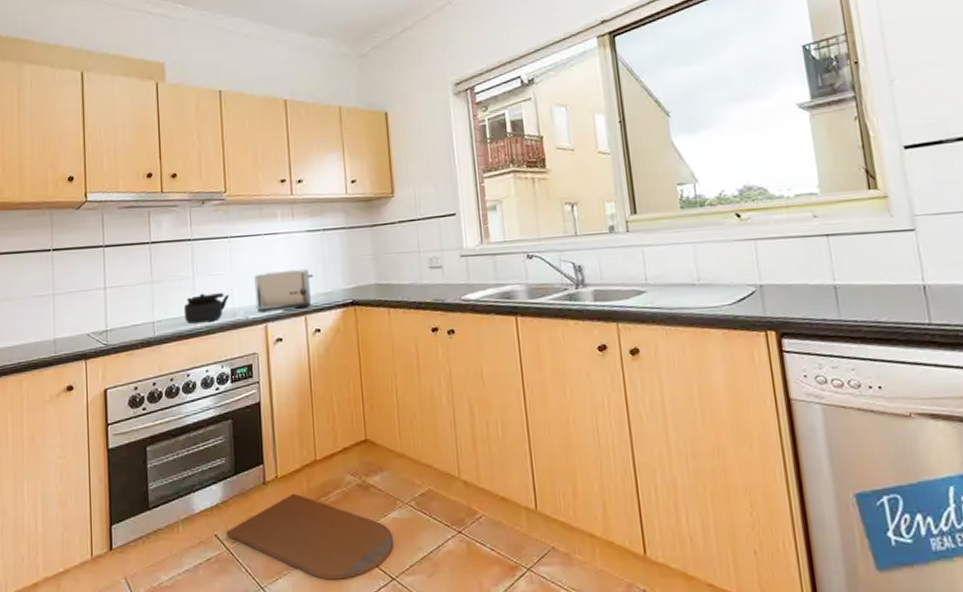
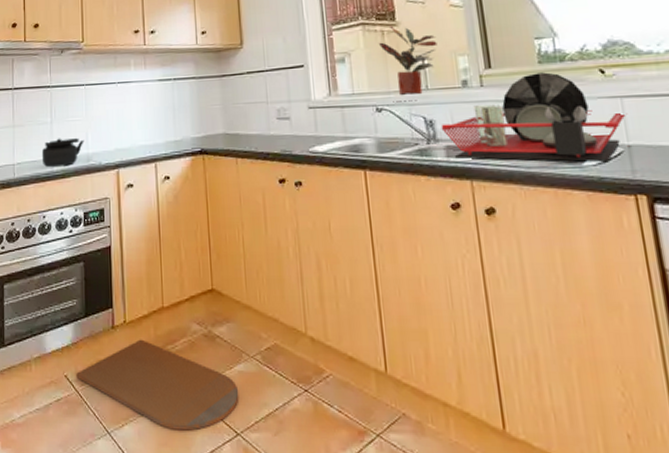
toaster: present [254,268,313,314] -> none [108,116,163,160]
potted plant: none [529,173,586,243] -> present [378,25,437,96]
dish rack: none [589,217,760,303] -> present [441,72,628,163]

